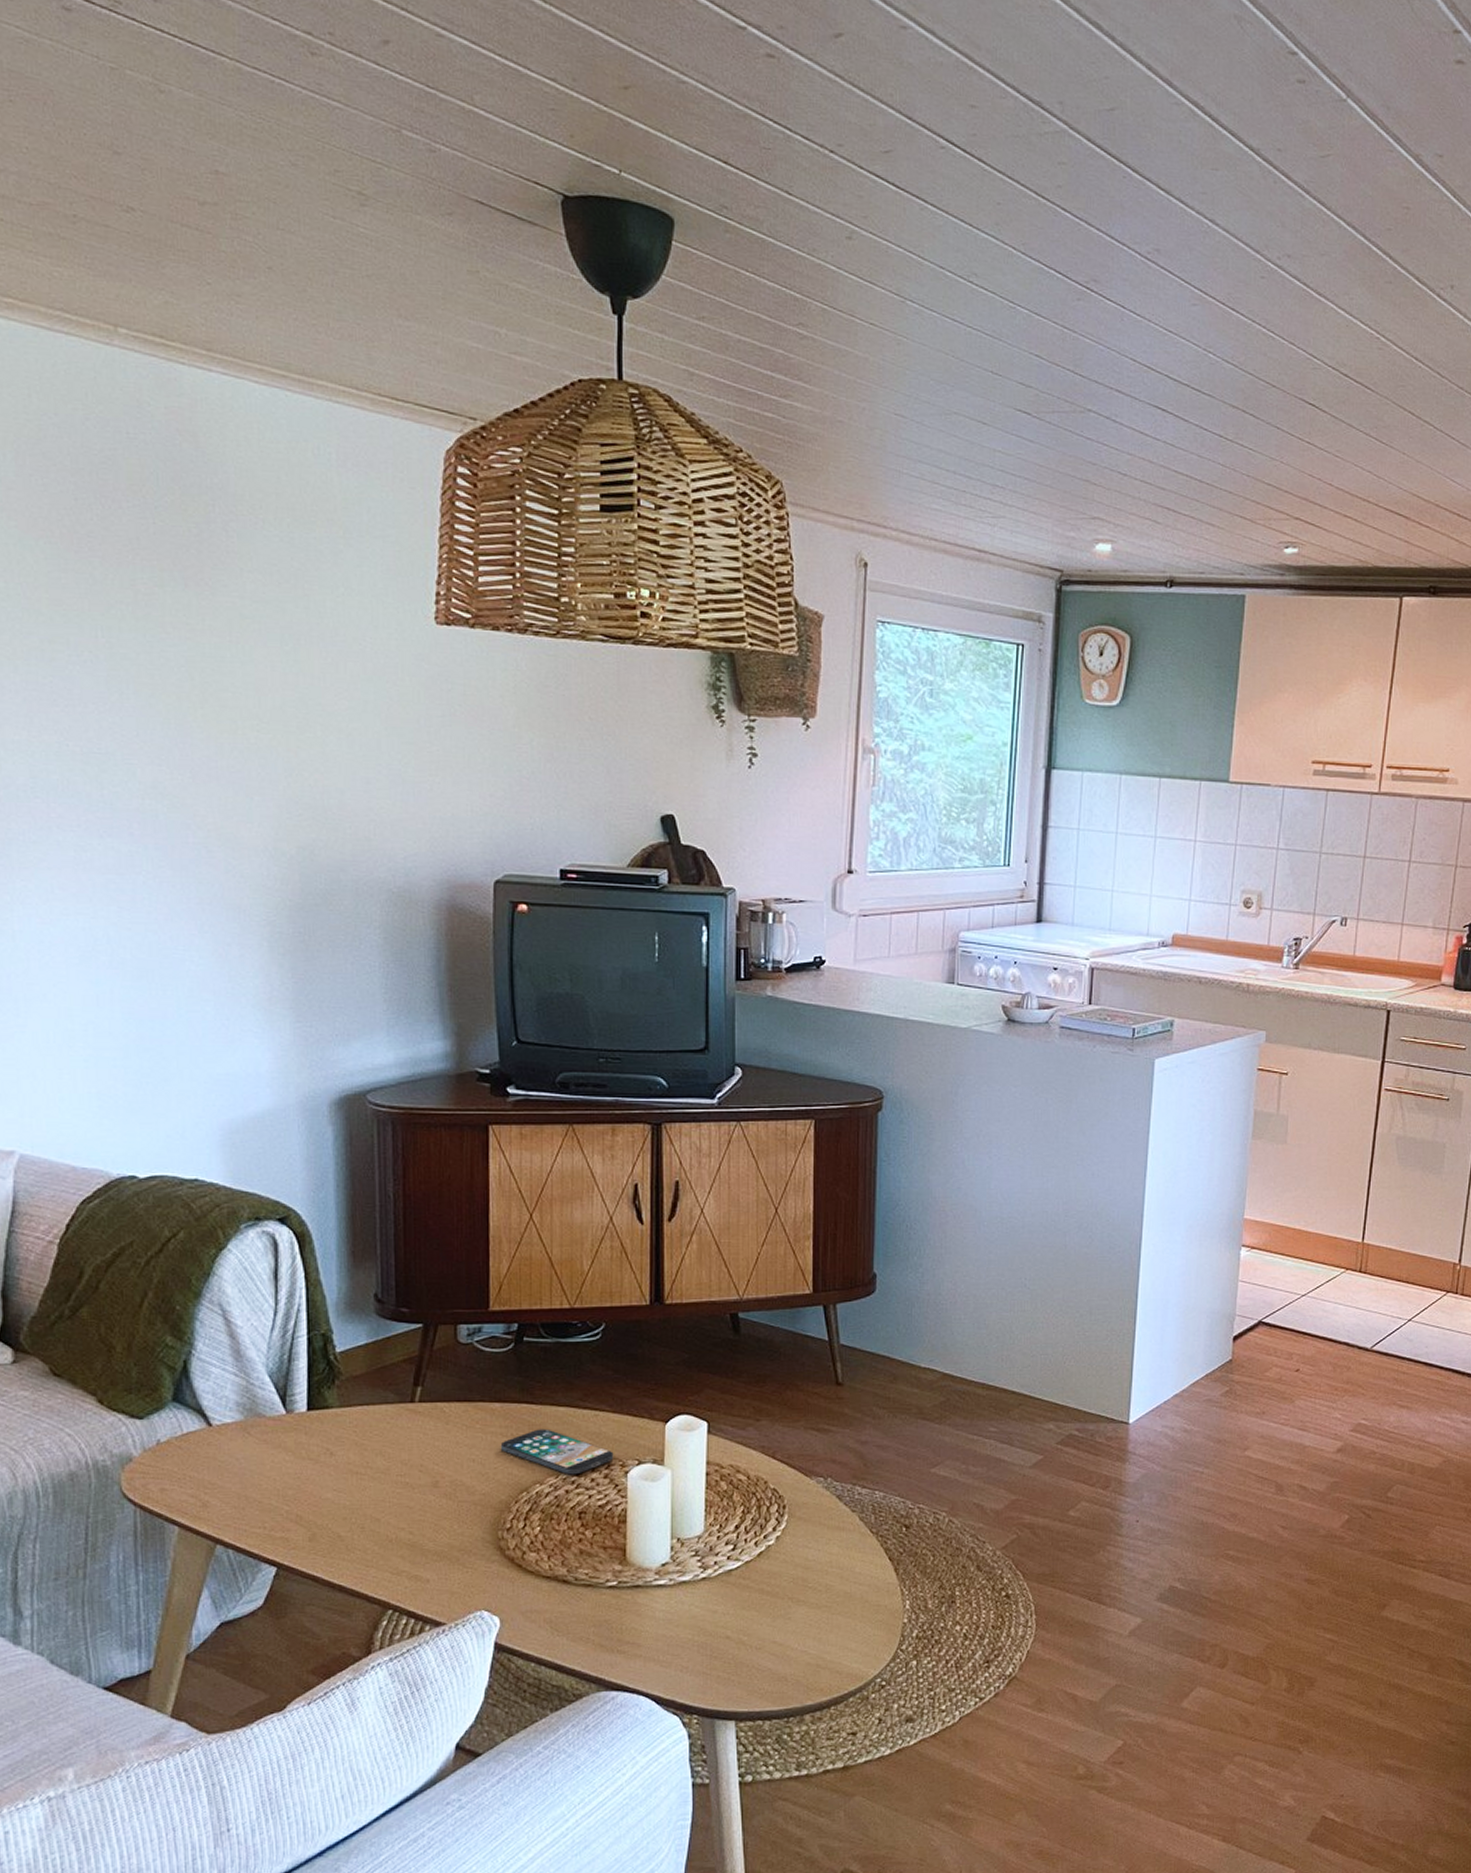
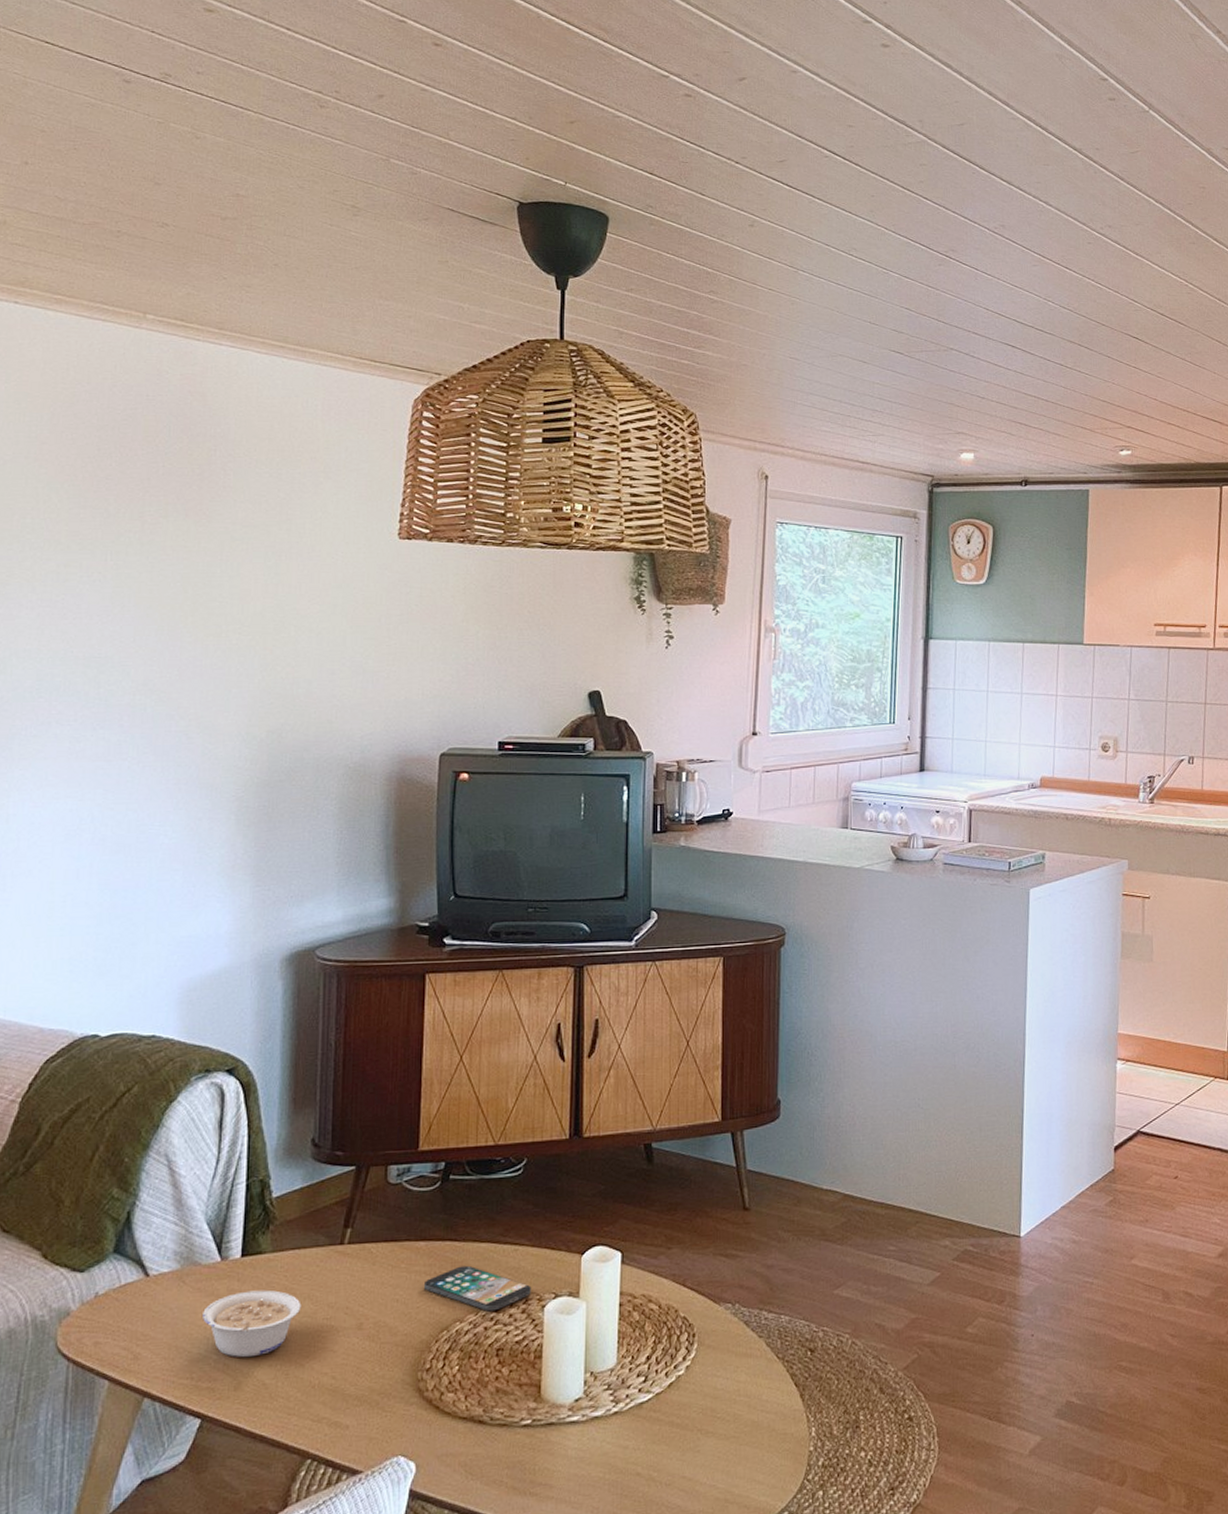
legume: none [270,1444,374,1510] -> present [201,1290,302,1358]

